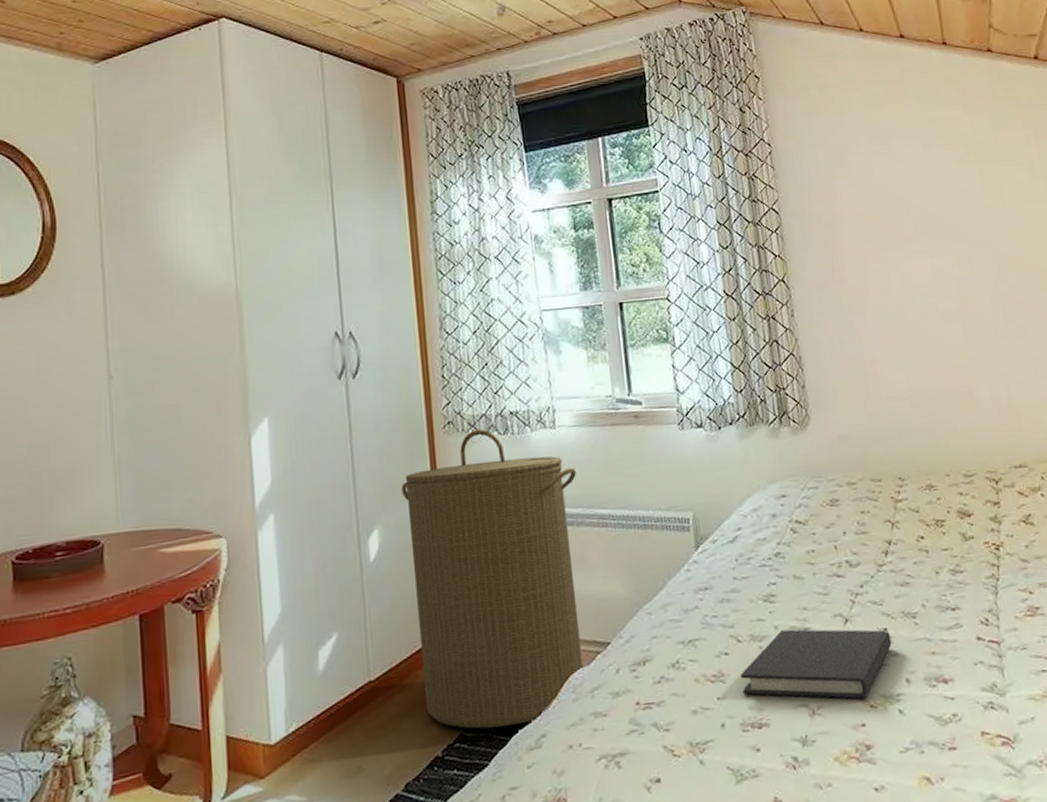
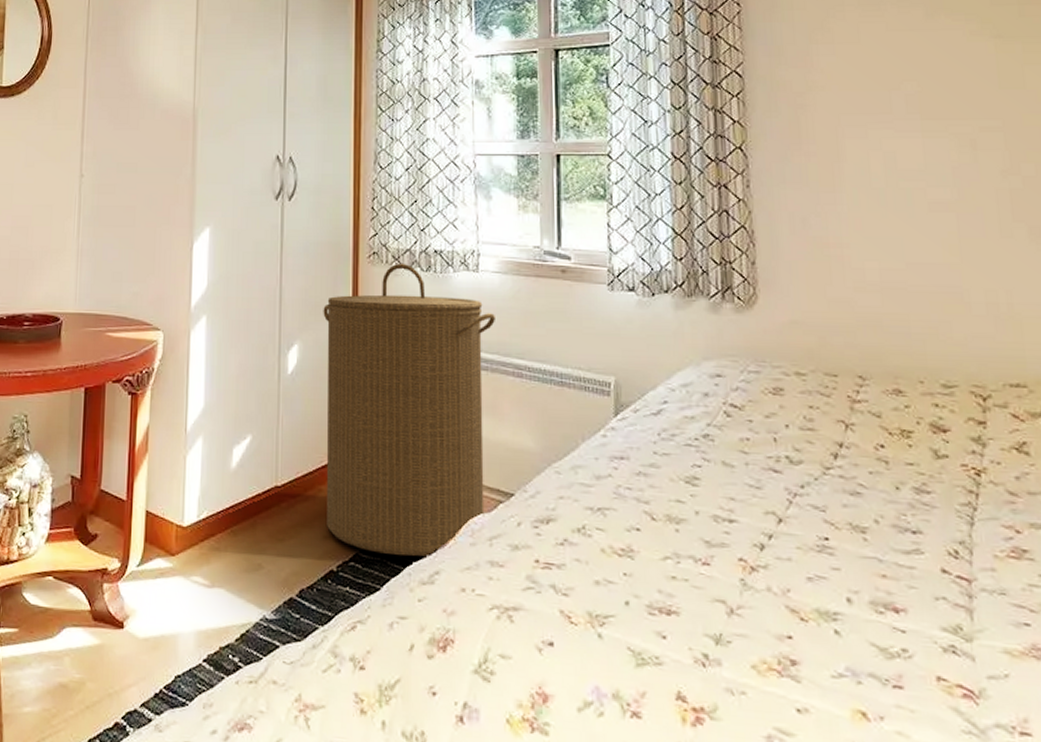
diary: present [741,629,892,699] -> none [652,517,833,608]

